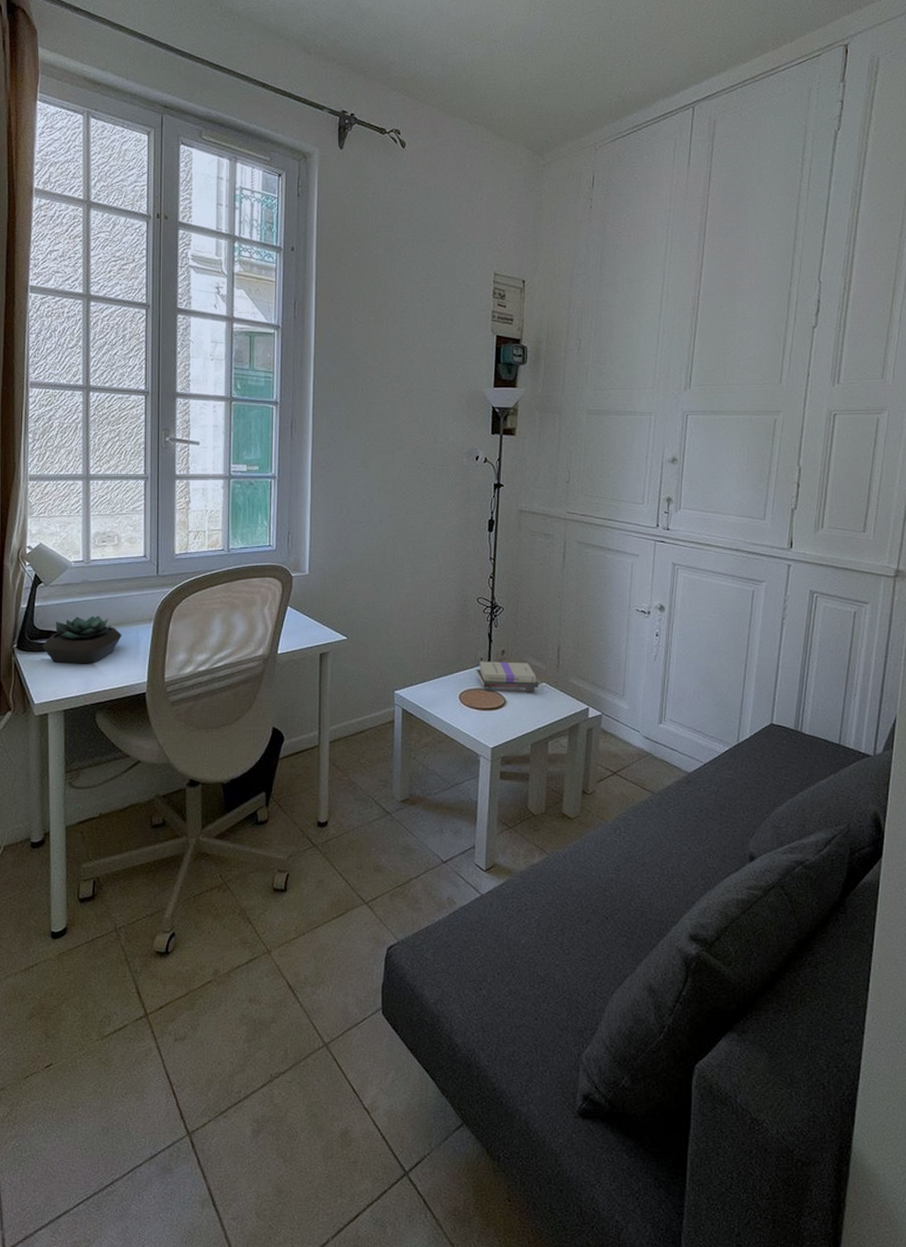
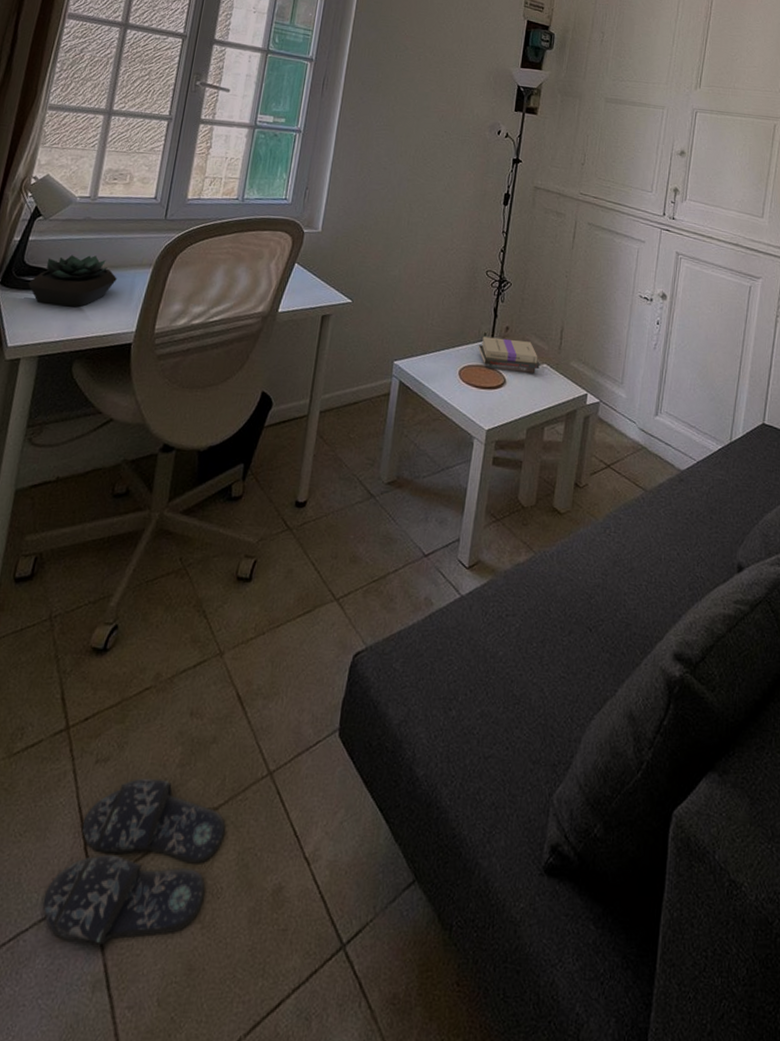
slippers: none [151,1051,293,1175] -> present [43,778,226,945]

